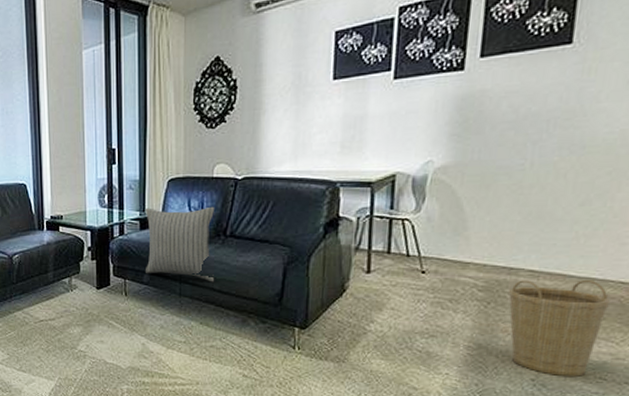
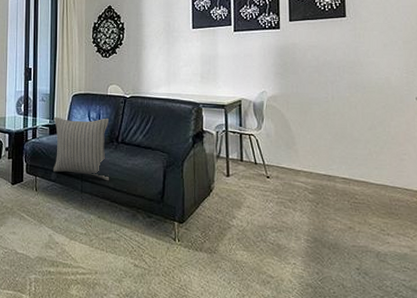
basket: present [509,279,610,378] -> none [331,185,401,267]

